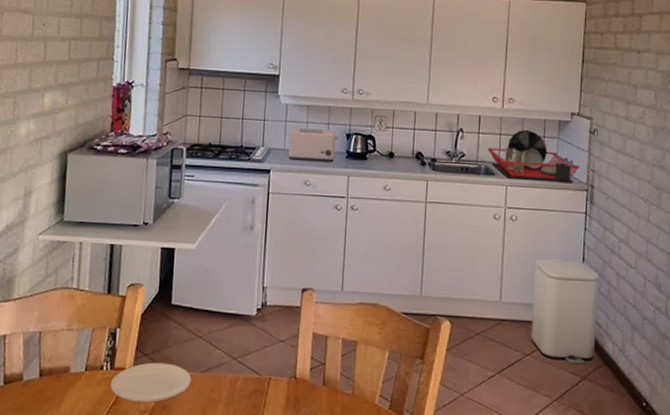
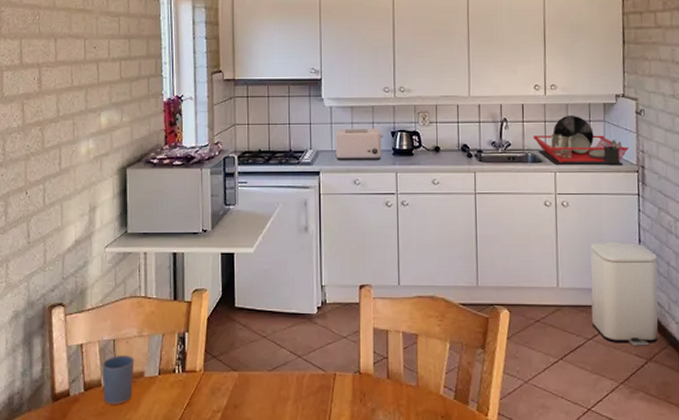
mug: none [24,349,61,400] -> present [102,355,135,405]
plate: present [110,362,192,403] -> none [183,364,260,403]

